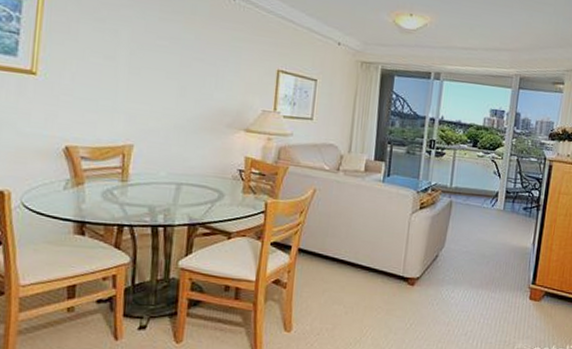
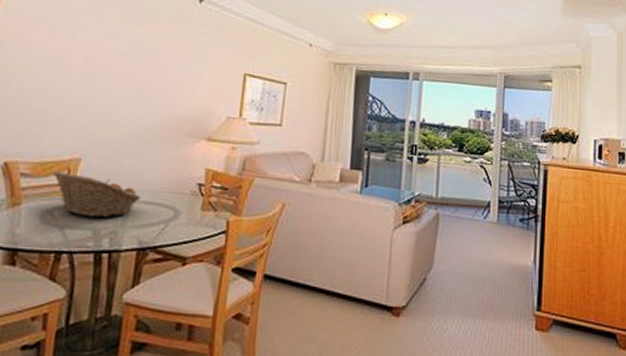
fruit basket: none [110,155,189,197] -> present [54,171,141,218]

